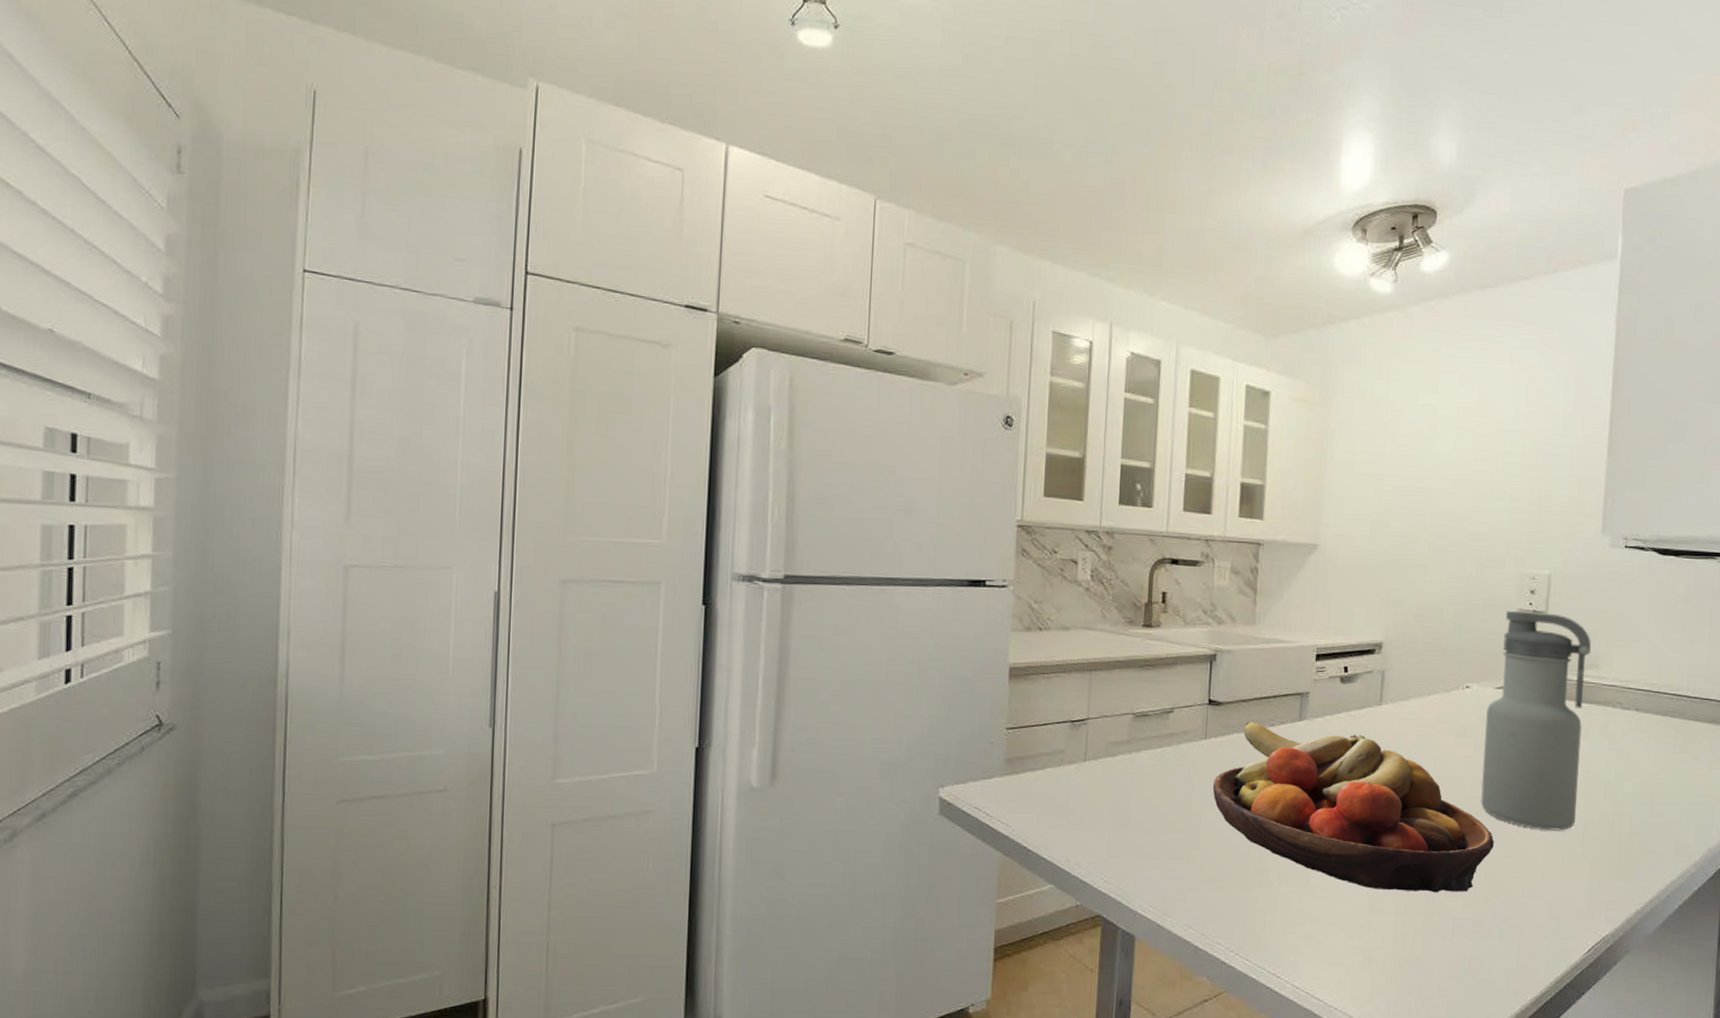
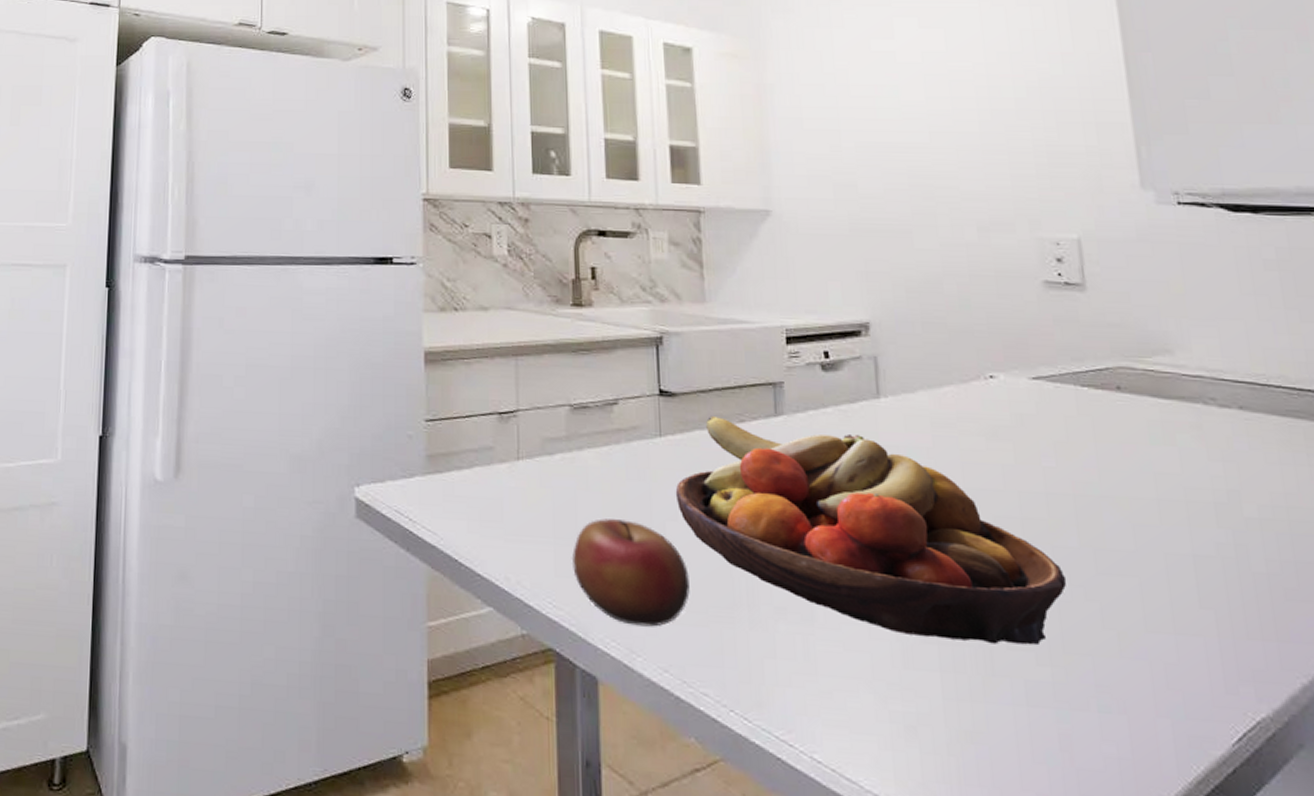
apple: none [1122,808,1216,894] -> present [571,518,690,627]
water bottle: present [1481,611,1591,831] -> none [1023,283,1180,568]

